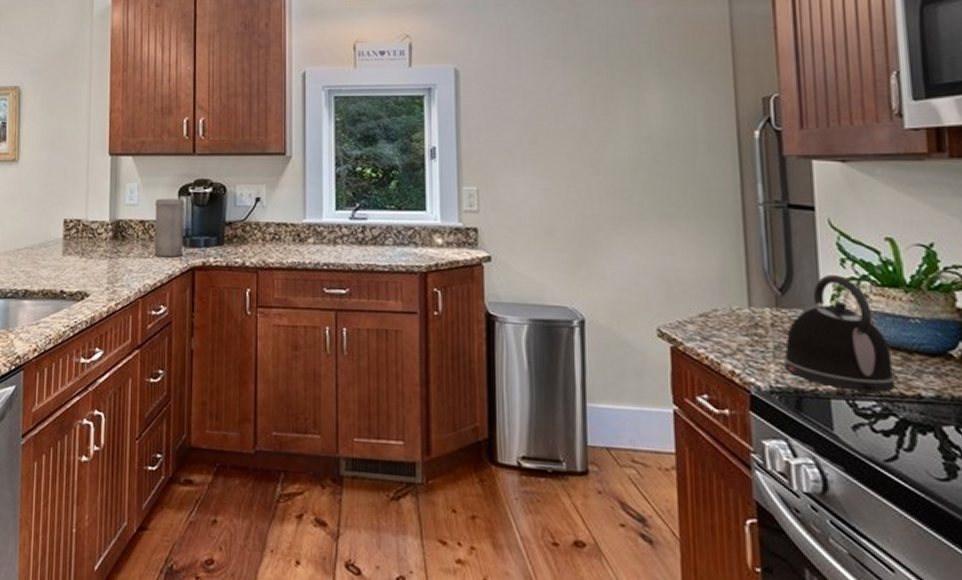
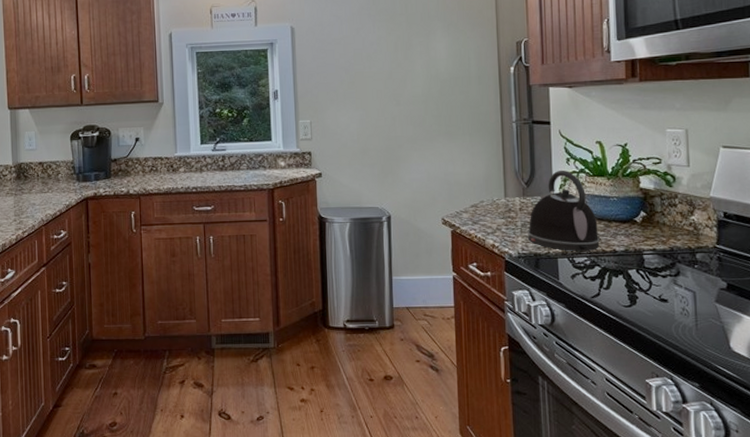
canister: present [154,198,184,258] -> none [51,142,78,191]

